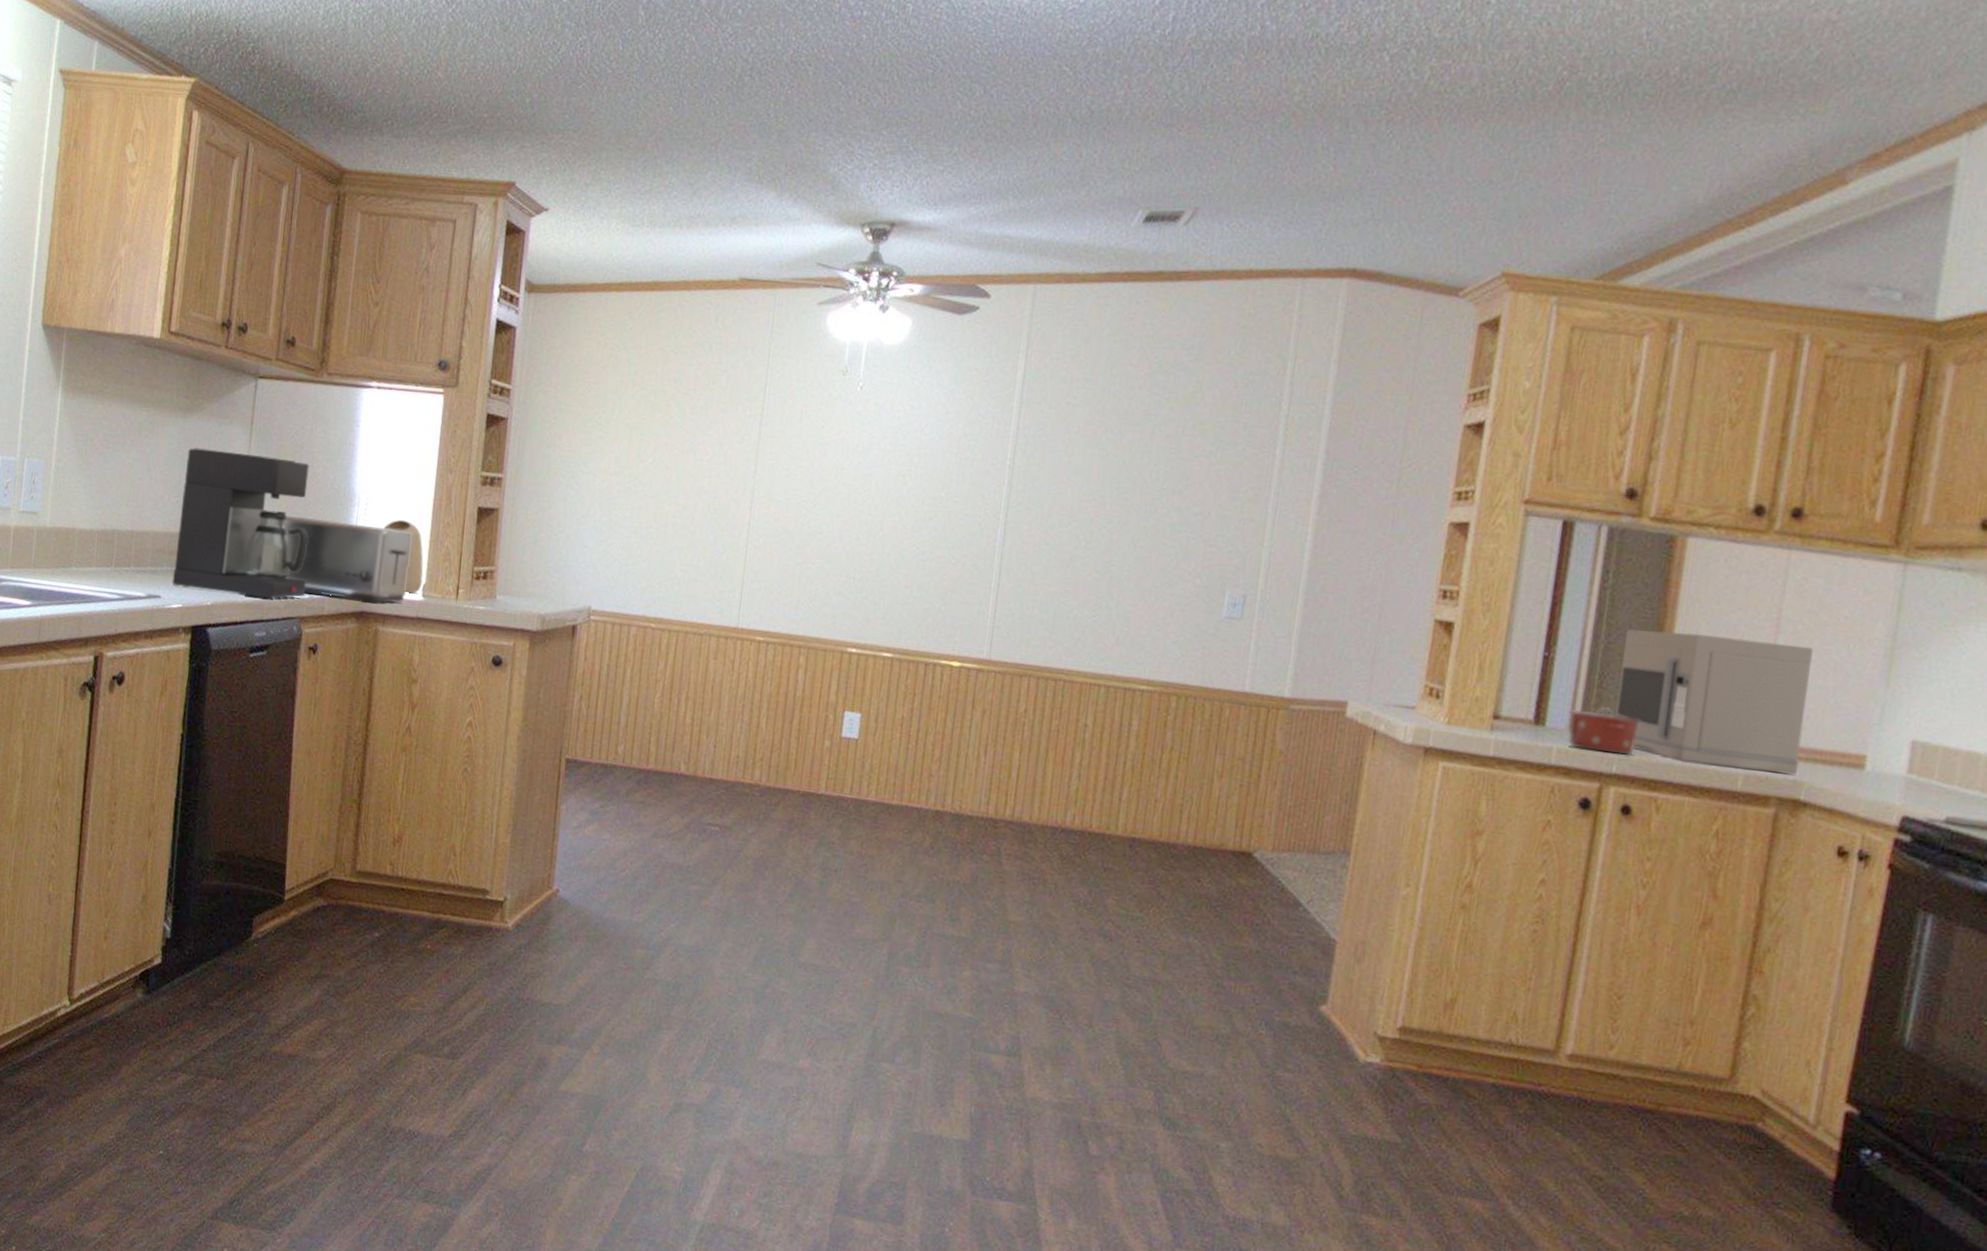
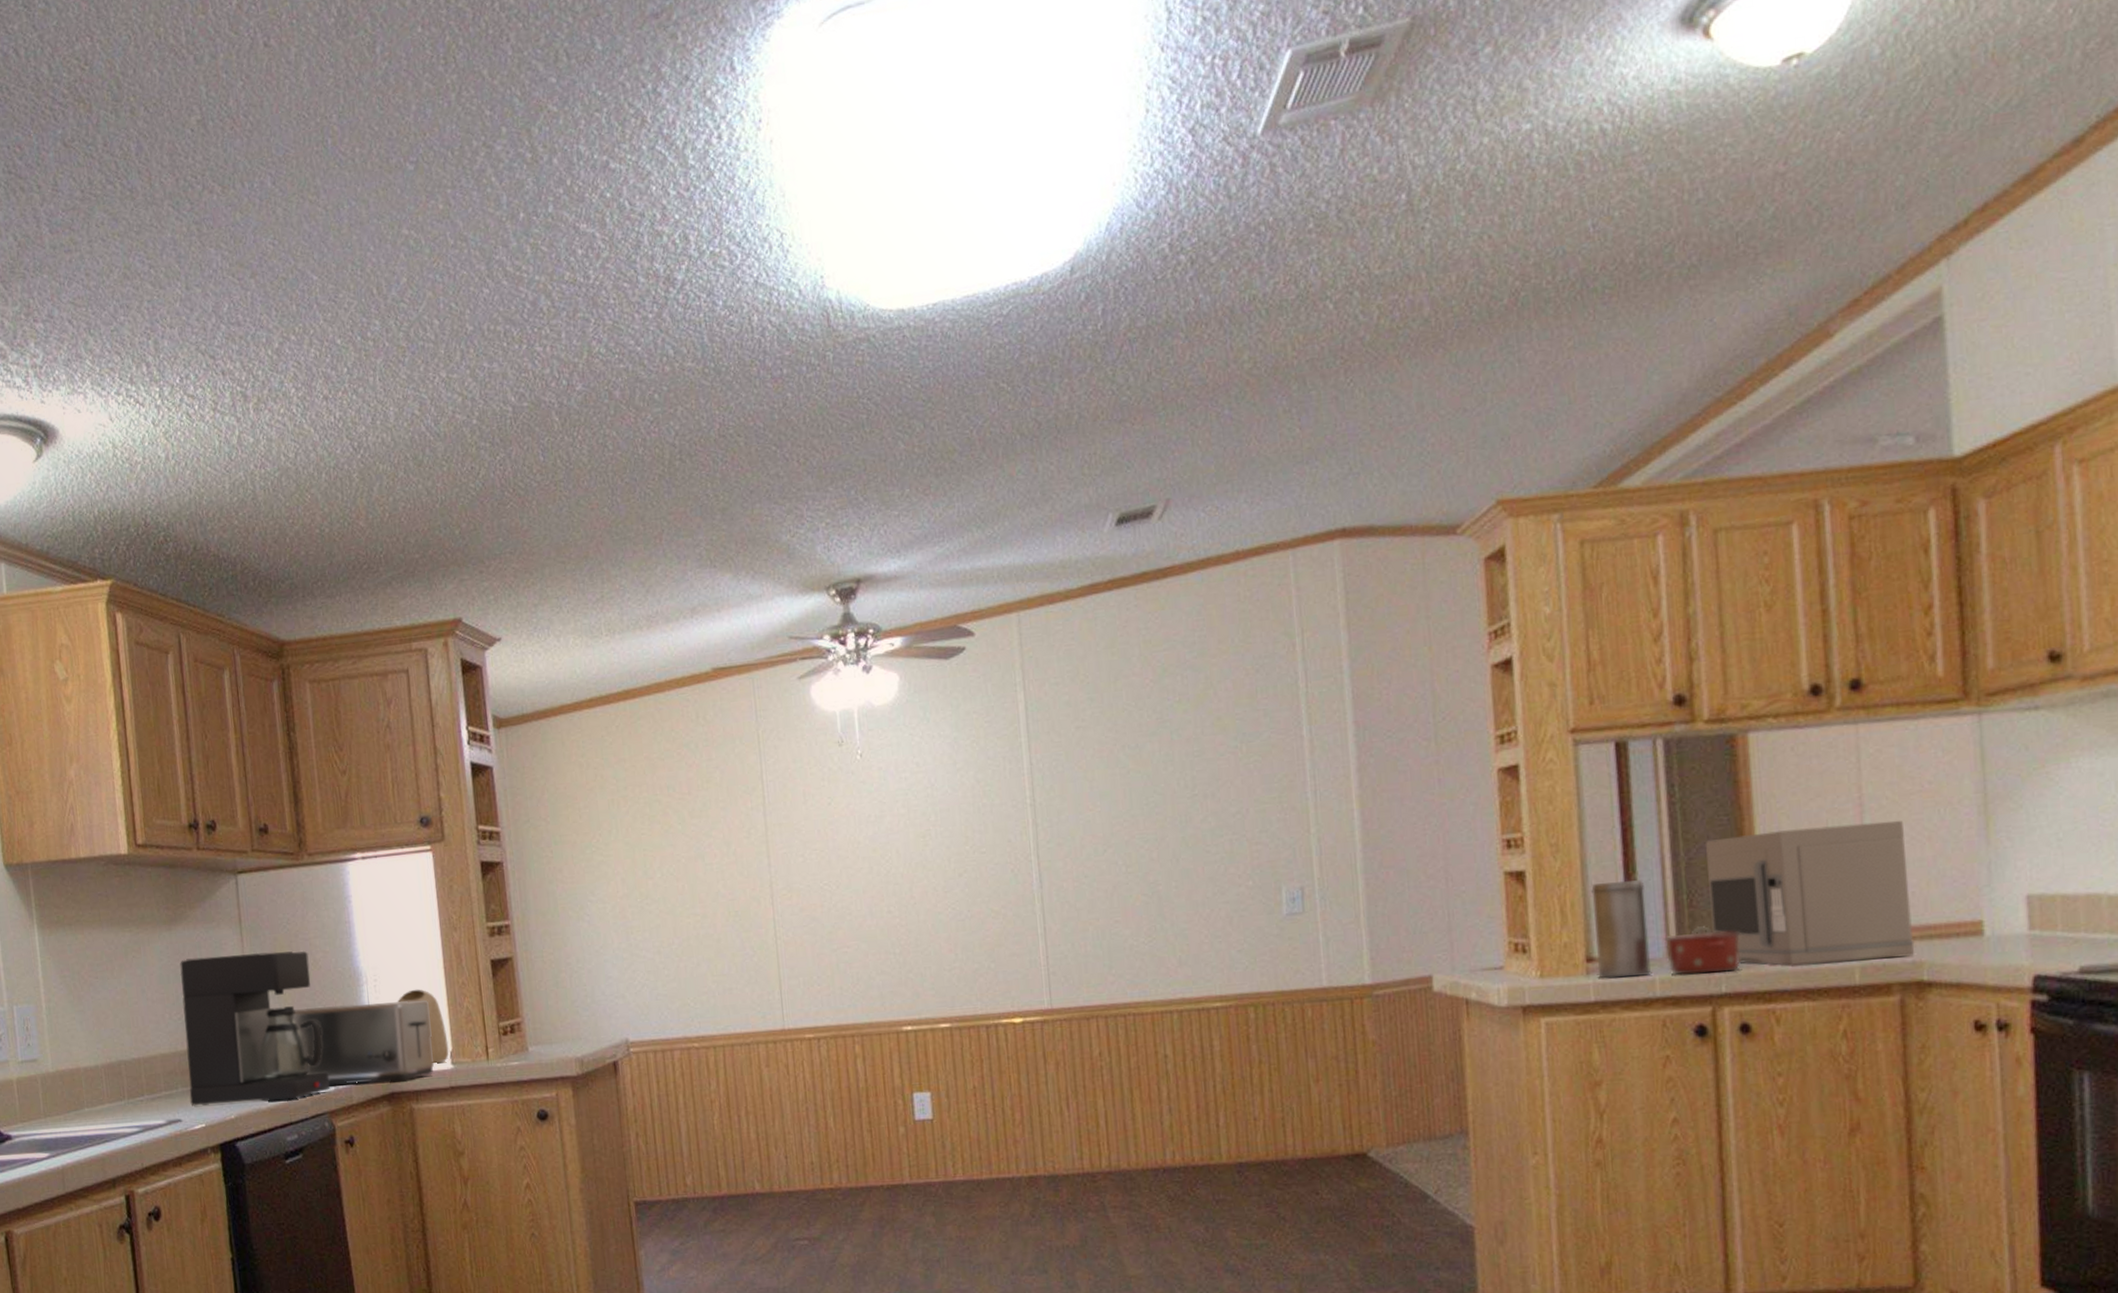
canister: none [1501,648,1562,743] -> present [1591,880,1652,979]

